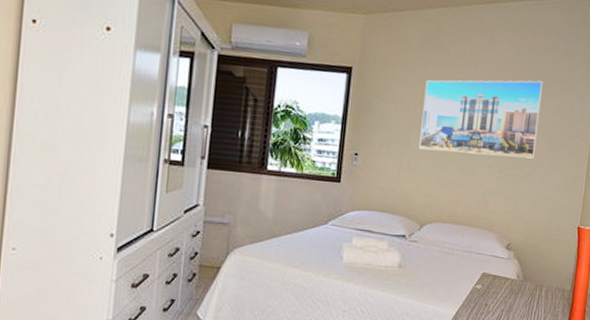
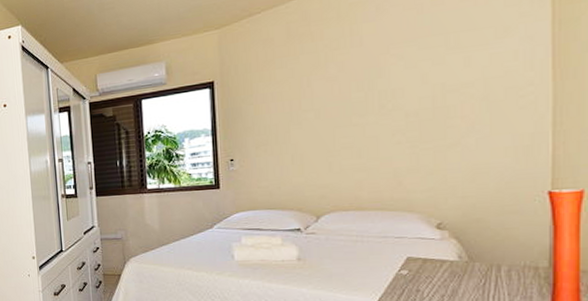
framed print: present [419,80,543,159] -> none [299,34,462,142]

